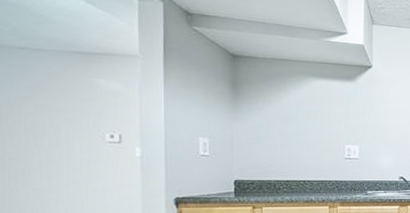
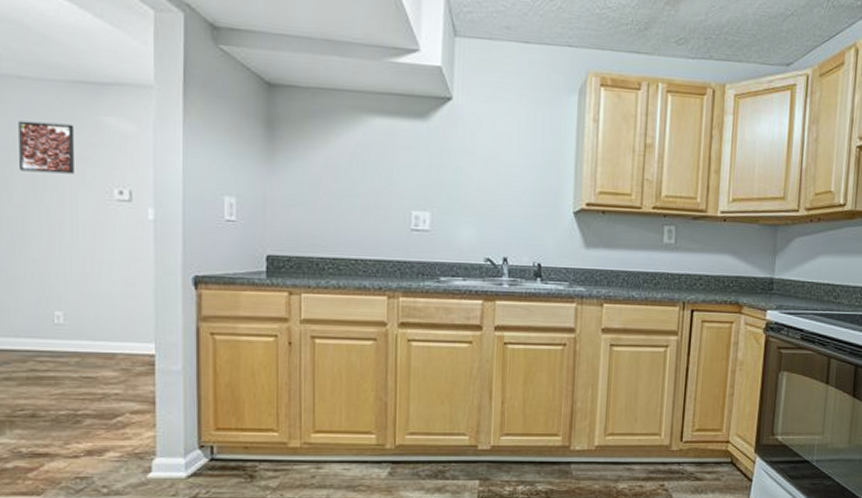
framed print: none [20,82,70,123] -> present [19,120,74,174]

